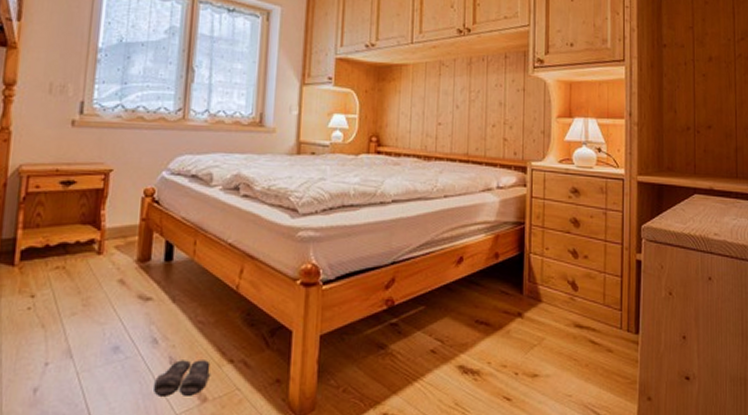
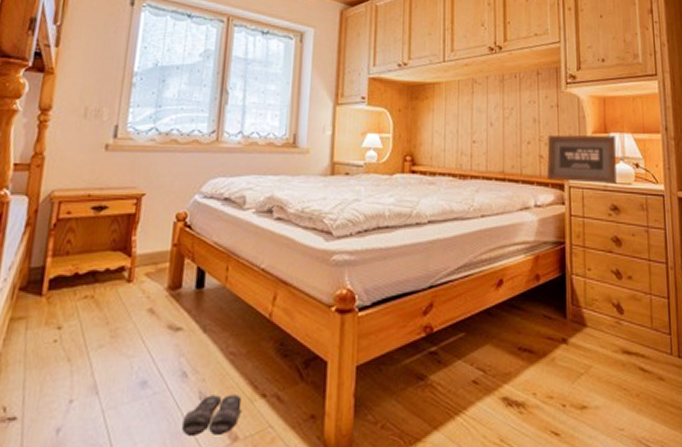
picture frame: none [511,118,580,168] -> present [547,134,617,184]

